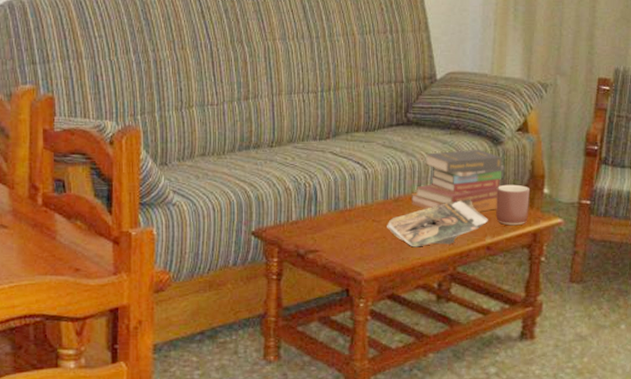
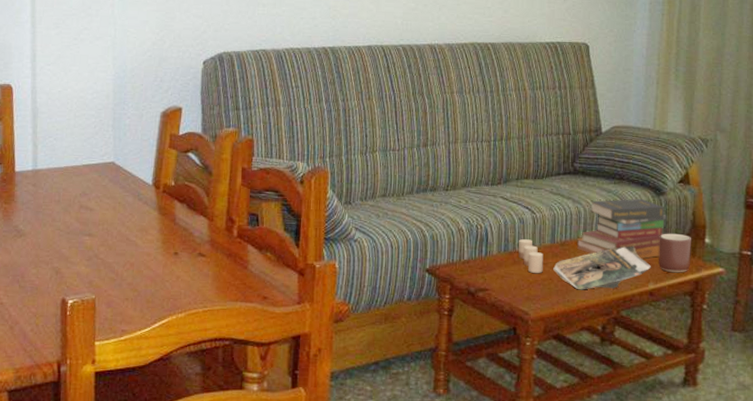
candle: none [350,196,376,231] -> present [518,239,543,273]

